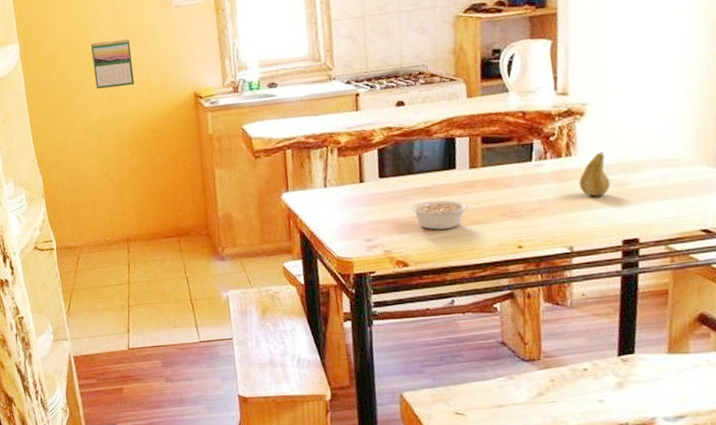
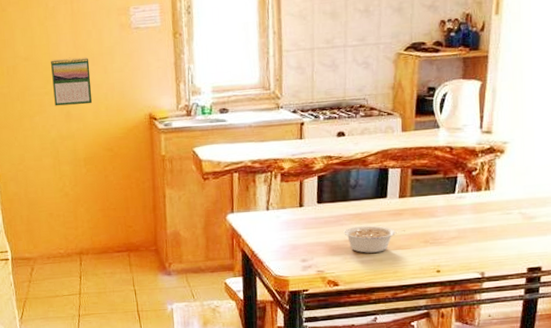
fruit: present [578,151,611,197] -> none [494,187,522,228]

